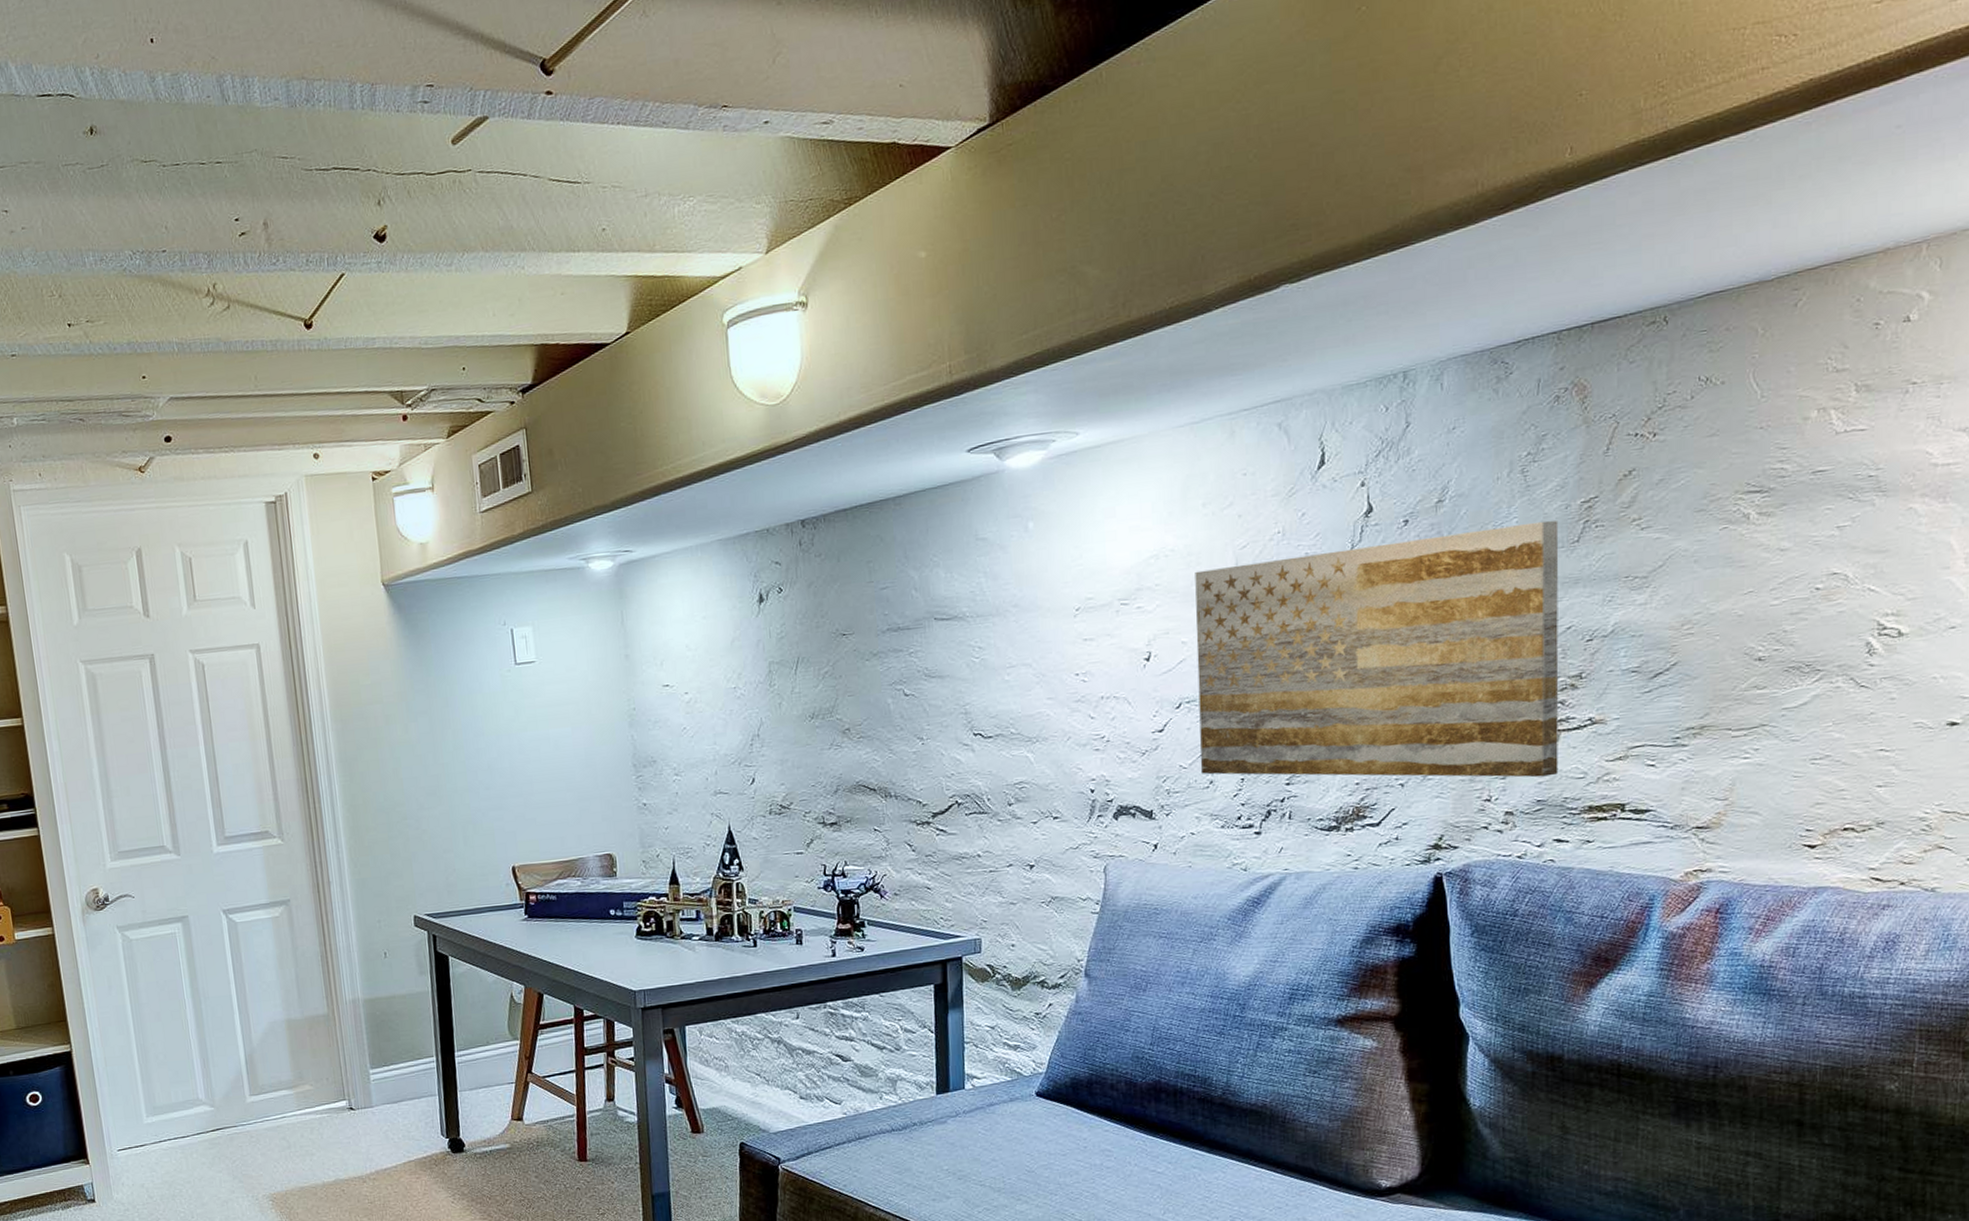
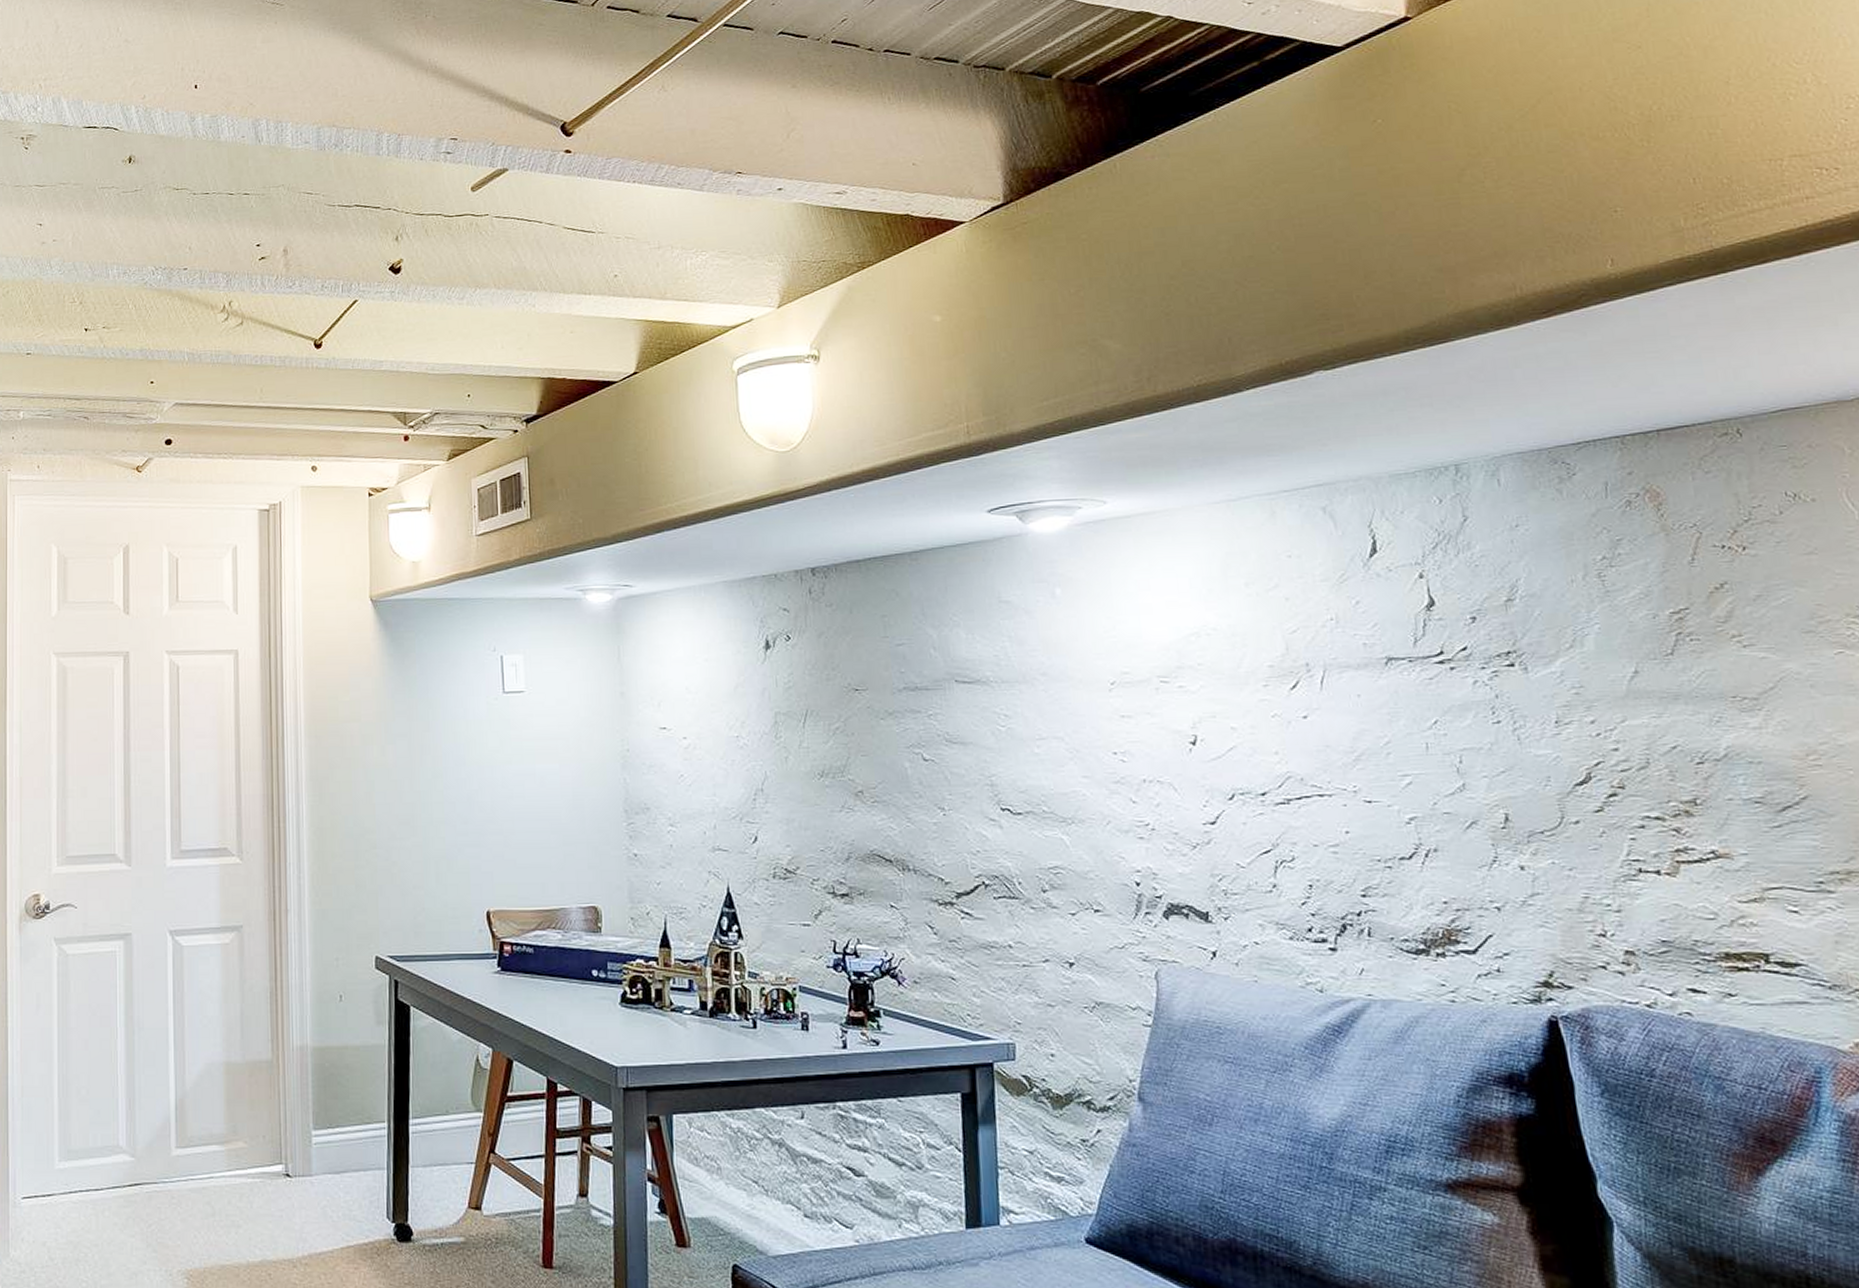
wall art: present [1195,520,1559,778] -> none [1241,629,1684,914]

